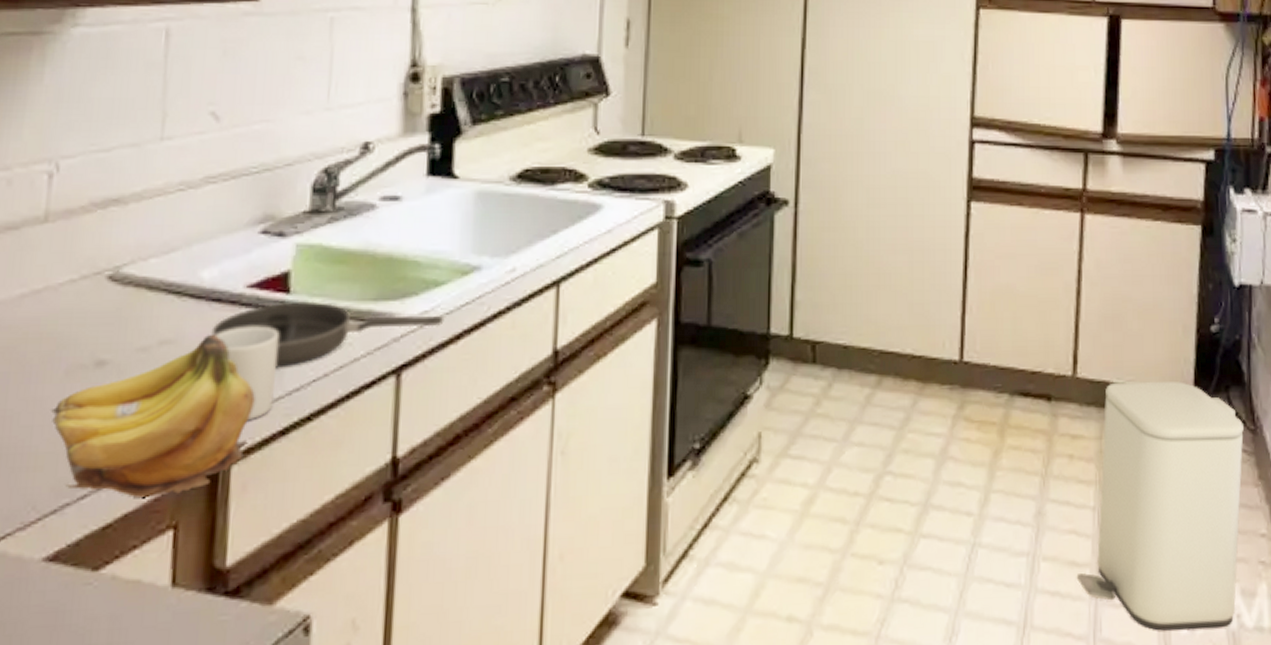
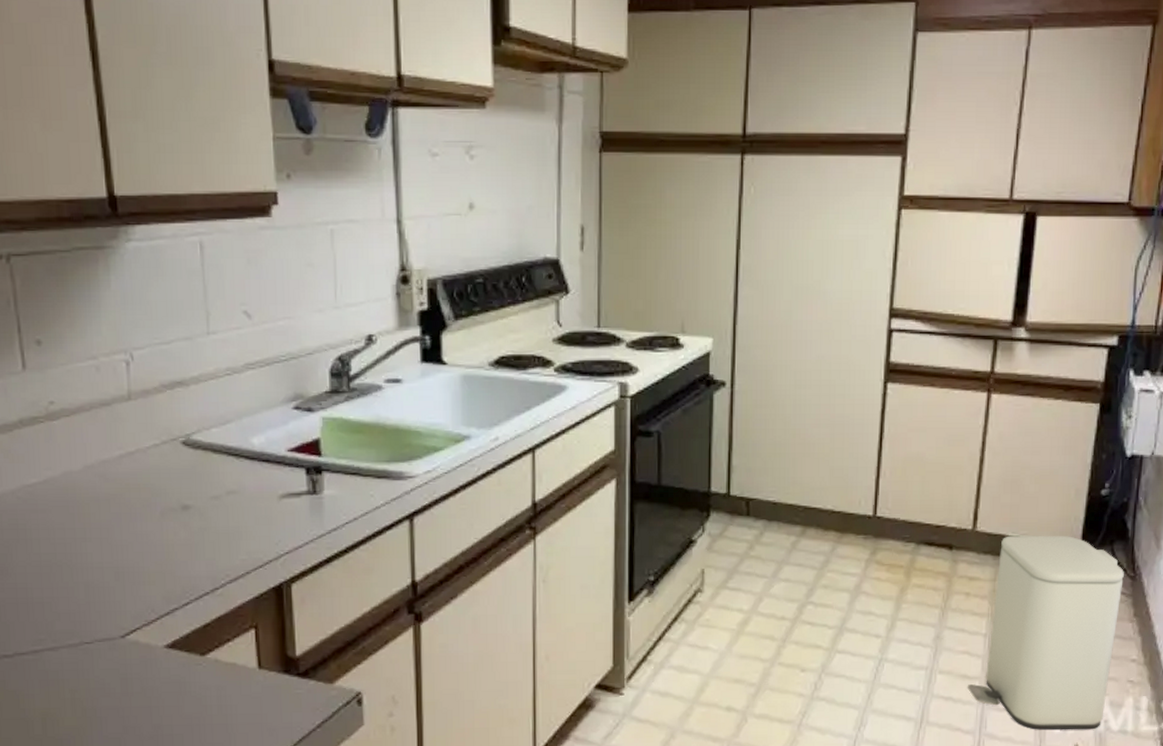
fruit: present [50,335,255,497] -> none [153,487,304,605]
frying pan: present [211,301,445,366] -> none [265,462,444,512]
mug: present [216,326,280,419] -> none [269,481,318,551]

